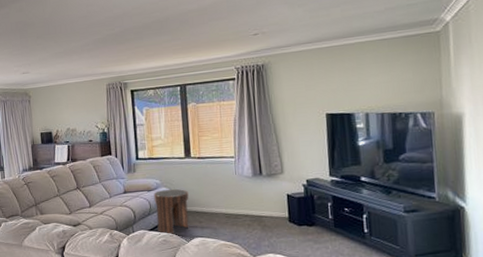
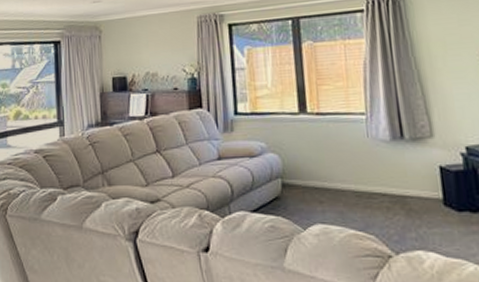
side table: present [153,188,189,237] -> none [257,155,306,221]

